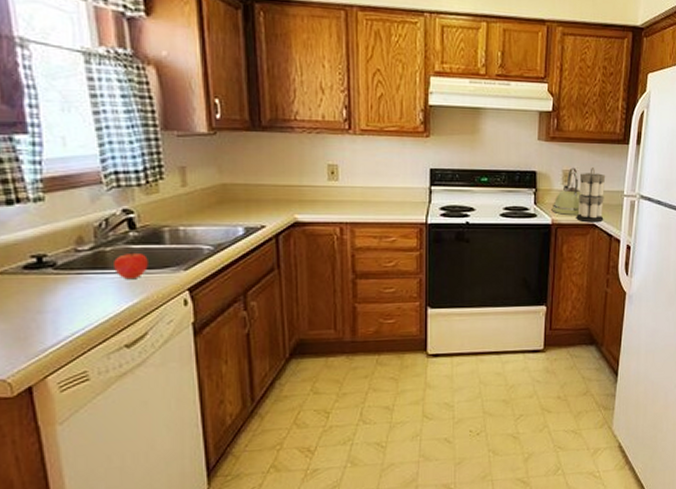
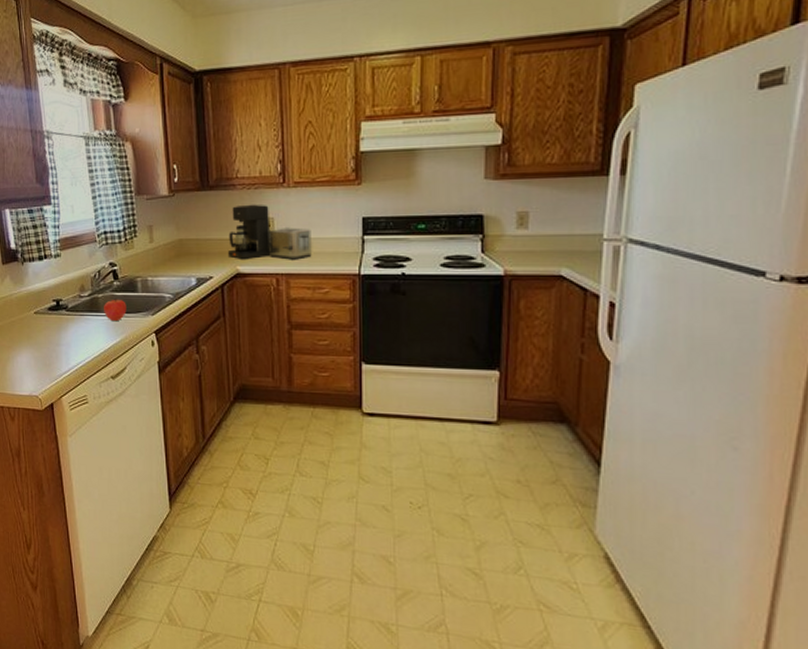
coffee maker: none [283,150,334,207] -> present [227,205,271,259]
toaster: none [333,175,379,209] -> present [269,227,312,260]
kettle: present [551,167,583,216] -> none [503,208,545,266]
spice rack: present [576,168,606,223] -> none [536,207,576,274]

